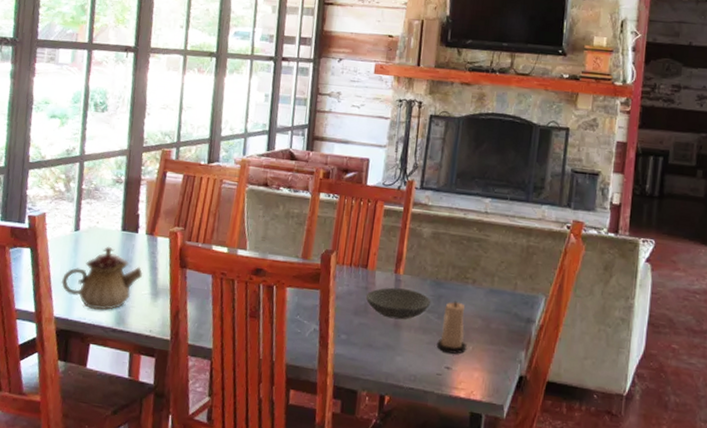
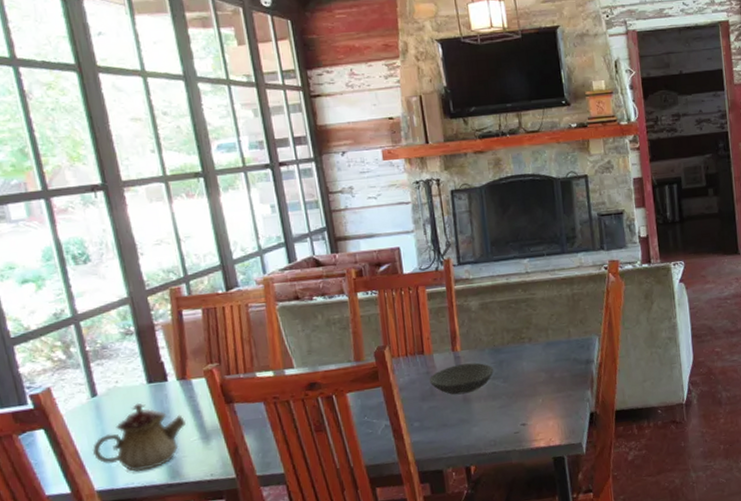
candle: present [437,301,467,354] -> none [508,362,537,412]

